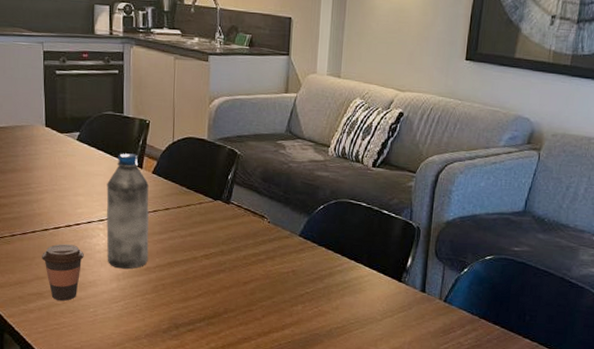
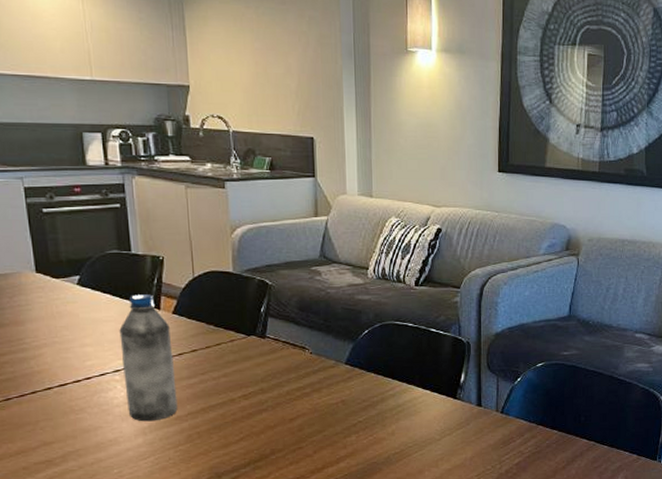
coffee cup: present [42,244,84,301] -> none [47,401,100,466]

